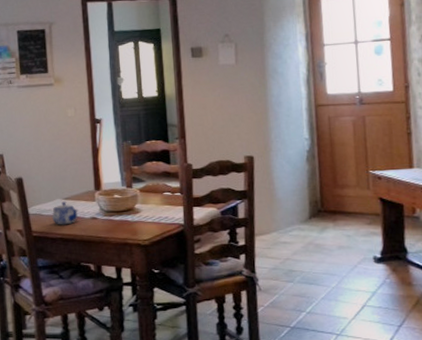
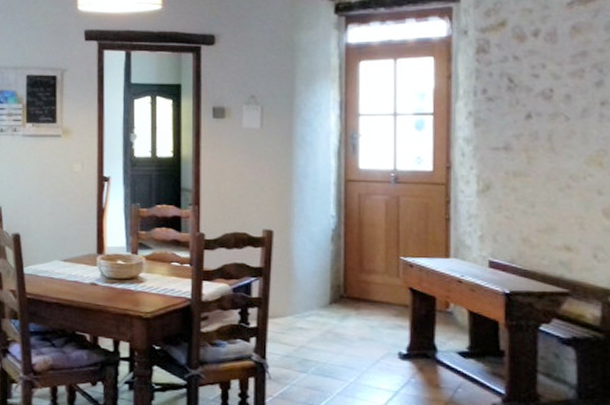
teapot: present [51,201,78,225] -> none [48,263,78,289]

